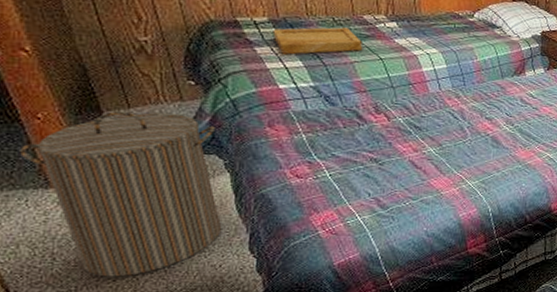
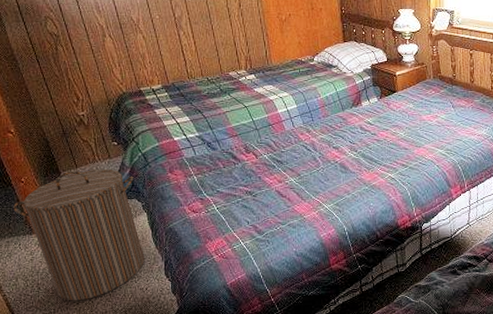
tray: present [272,27,363,55] -> none [166,84,231,112]

